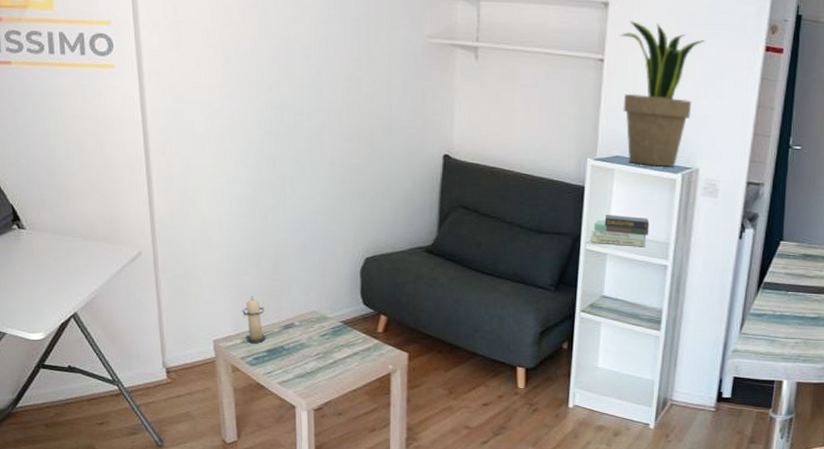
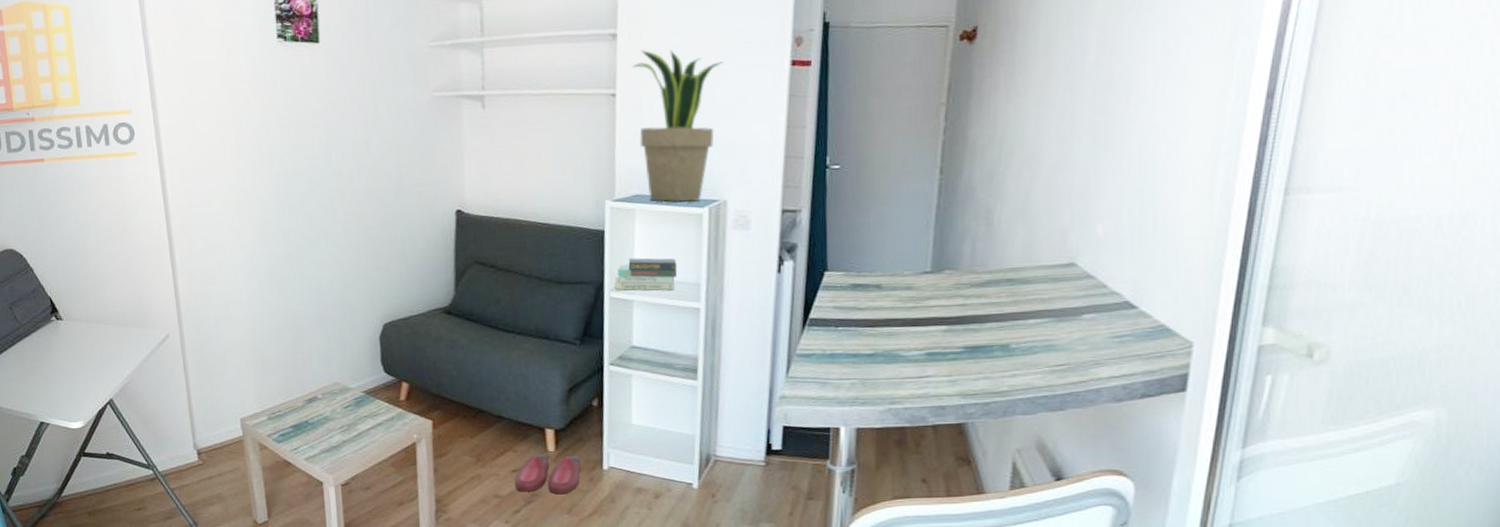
candle: present [242,296,267,343] -> none [266,371,292,419]
slippers: none [485,390,547,429] -> present [515,454,581,495]

